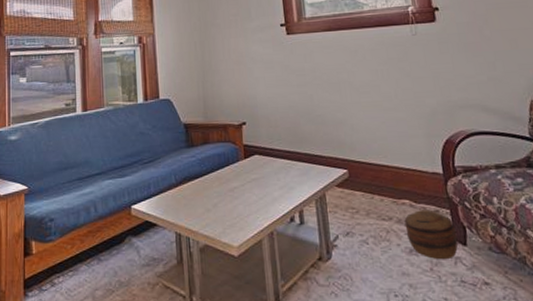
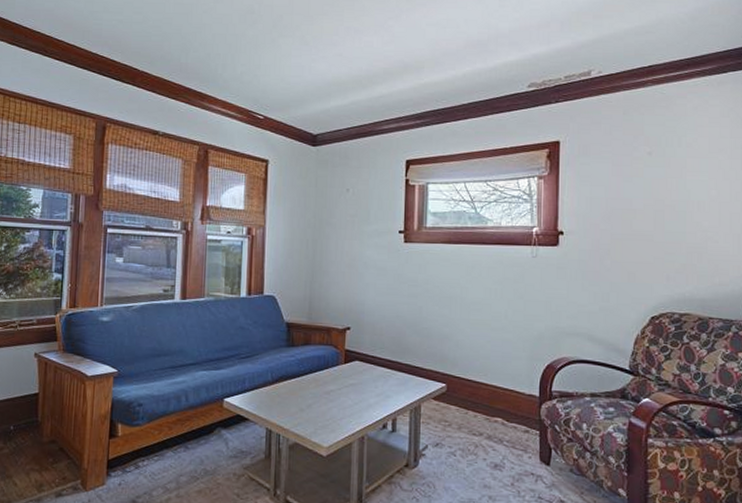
basket: present [404,209,459,260] -> none [494,429,542,477]

